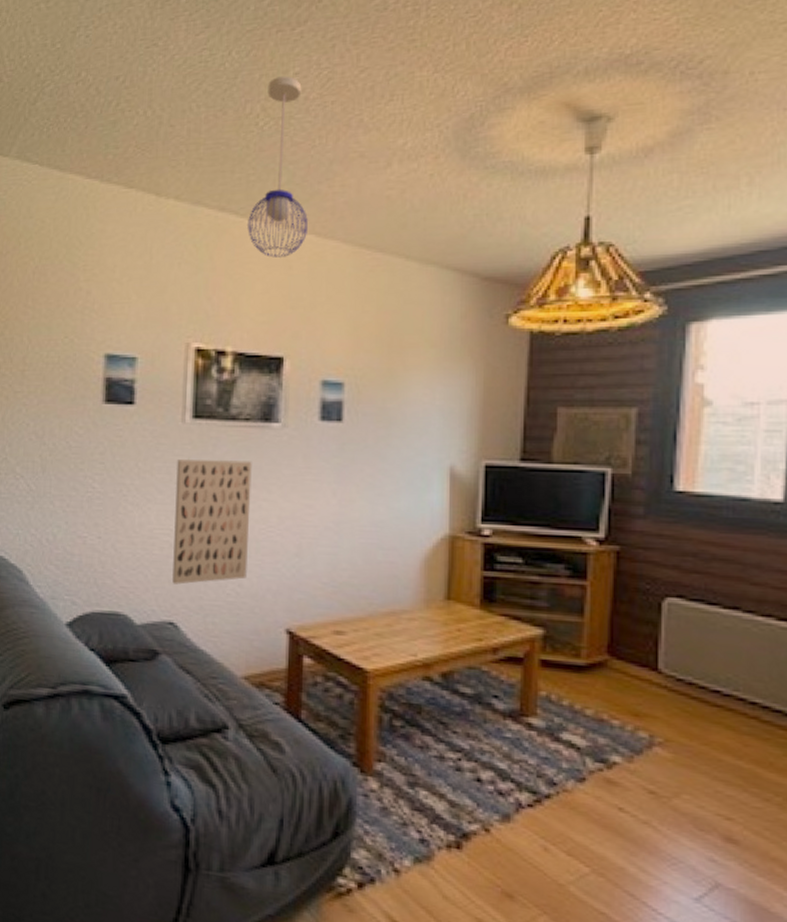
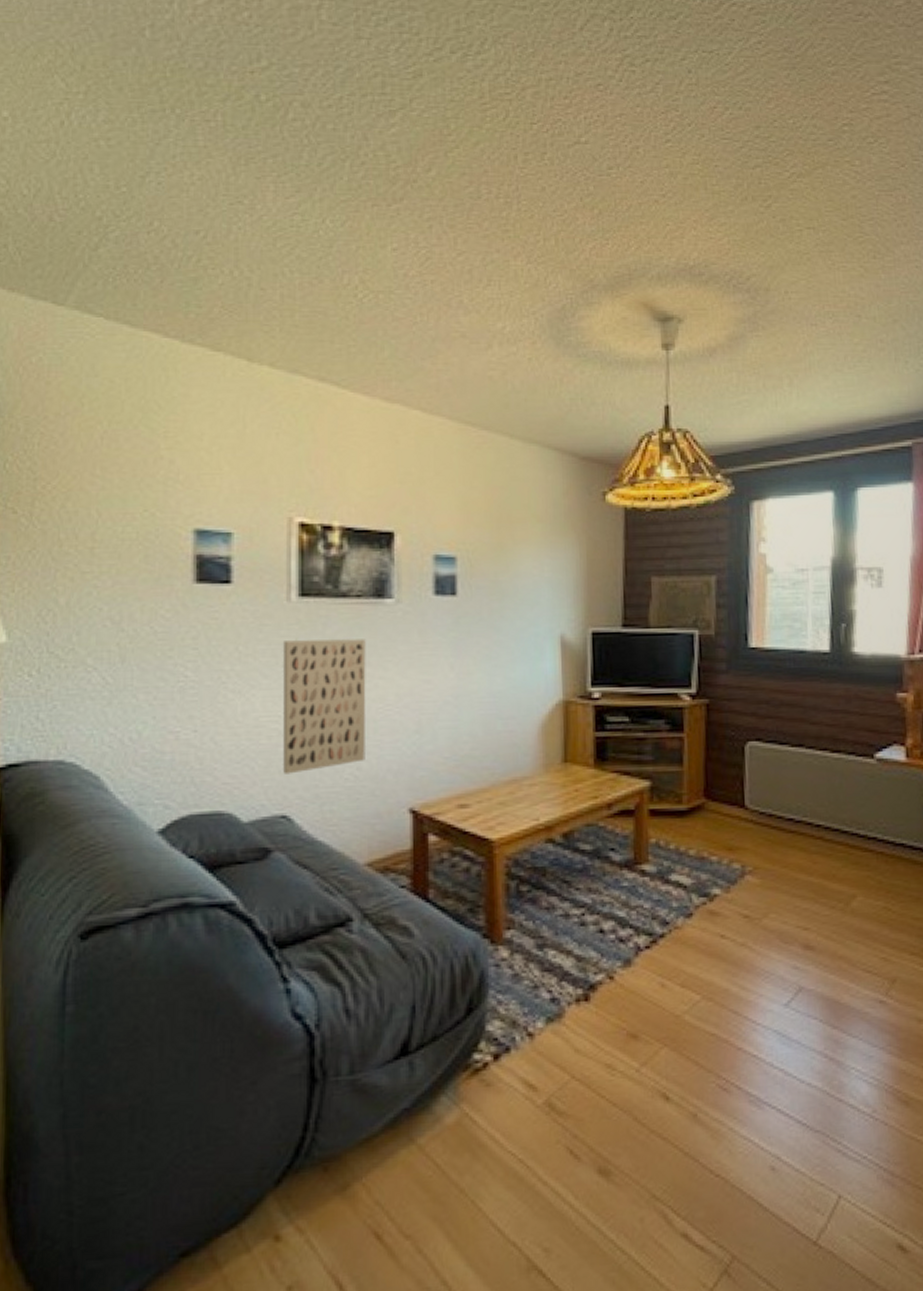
pendant light: present [248,76,308,258] -> none [351,250,413,431]

